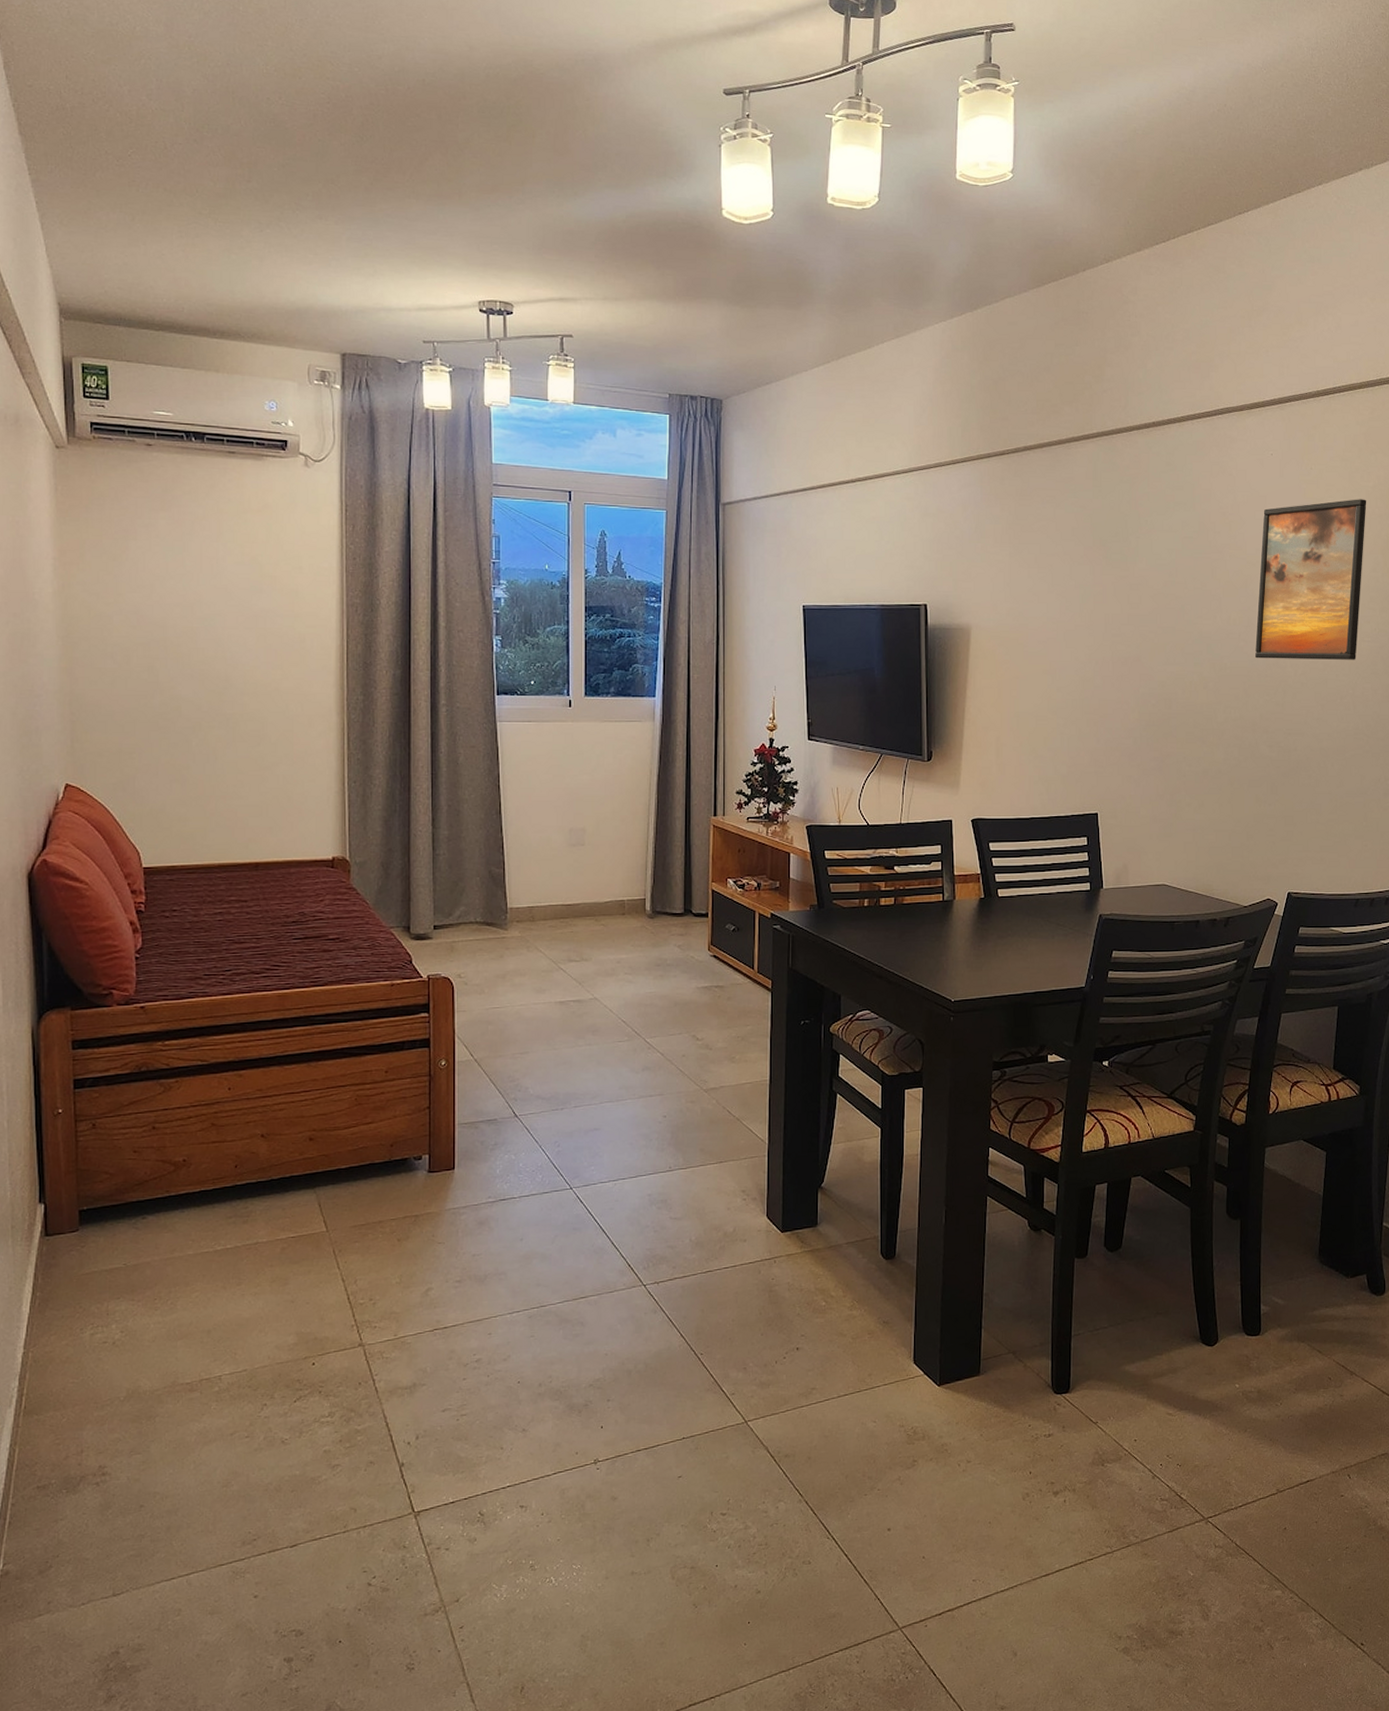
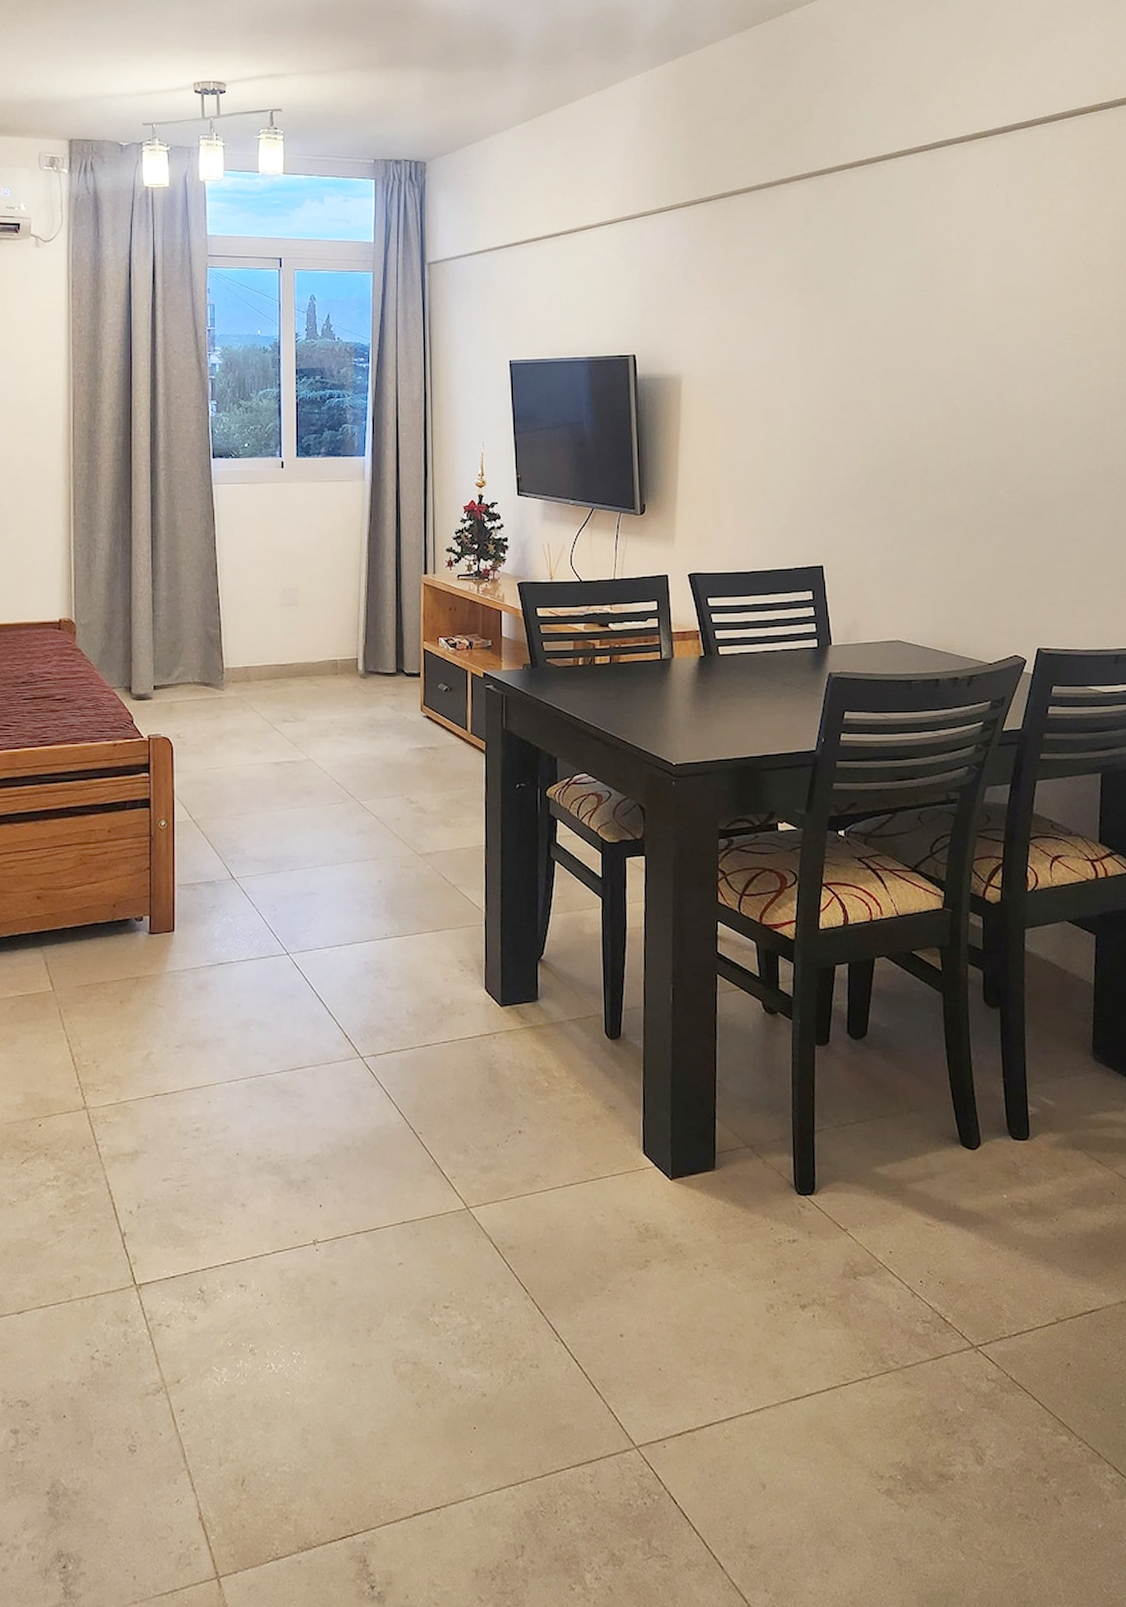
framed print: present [1255,499,1367,660] -> none [988,227,1106,399]

